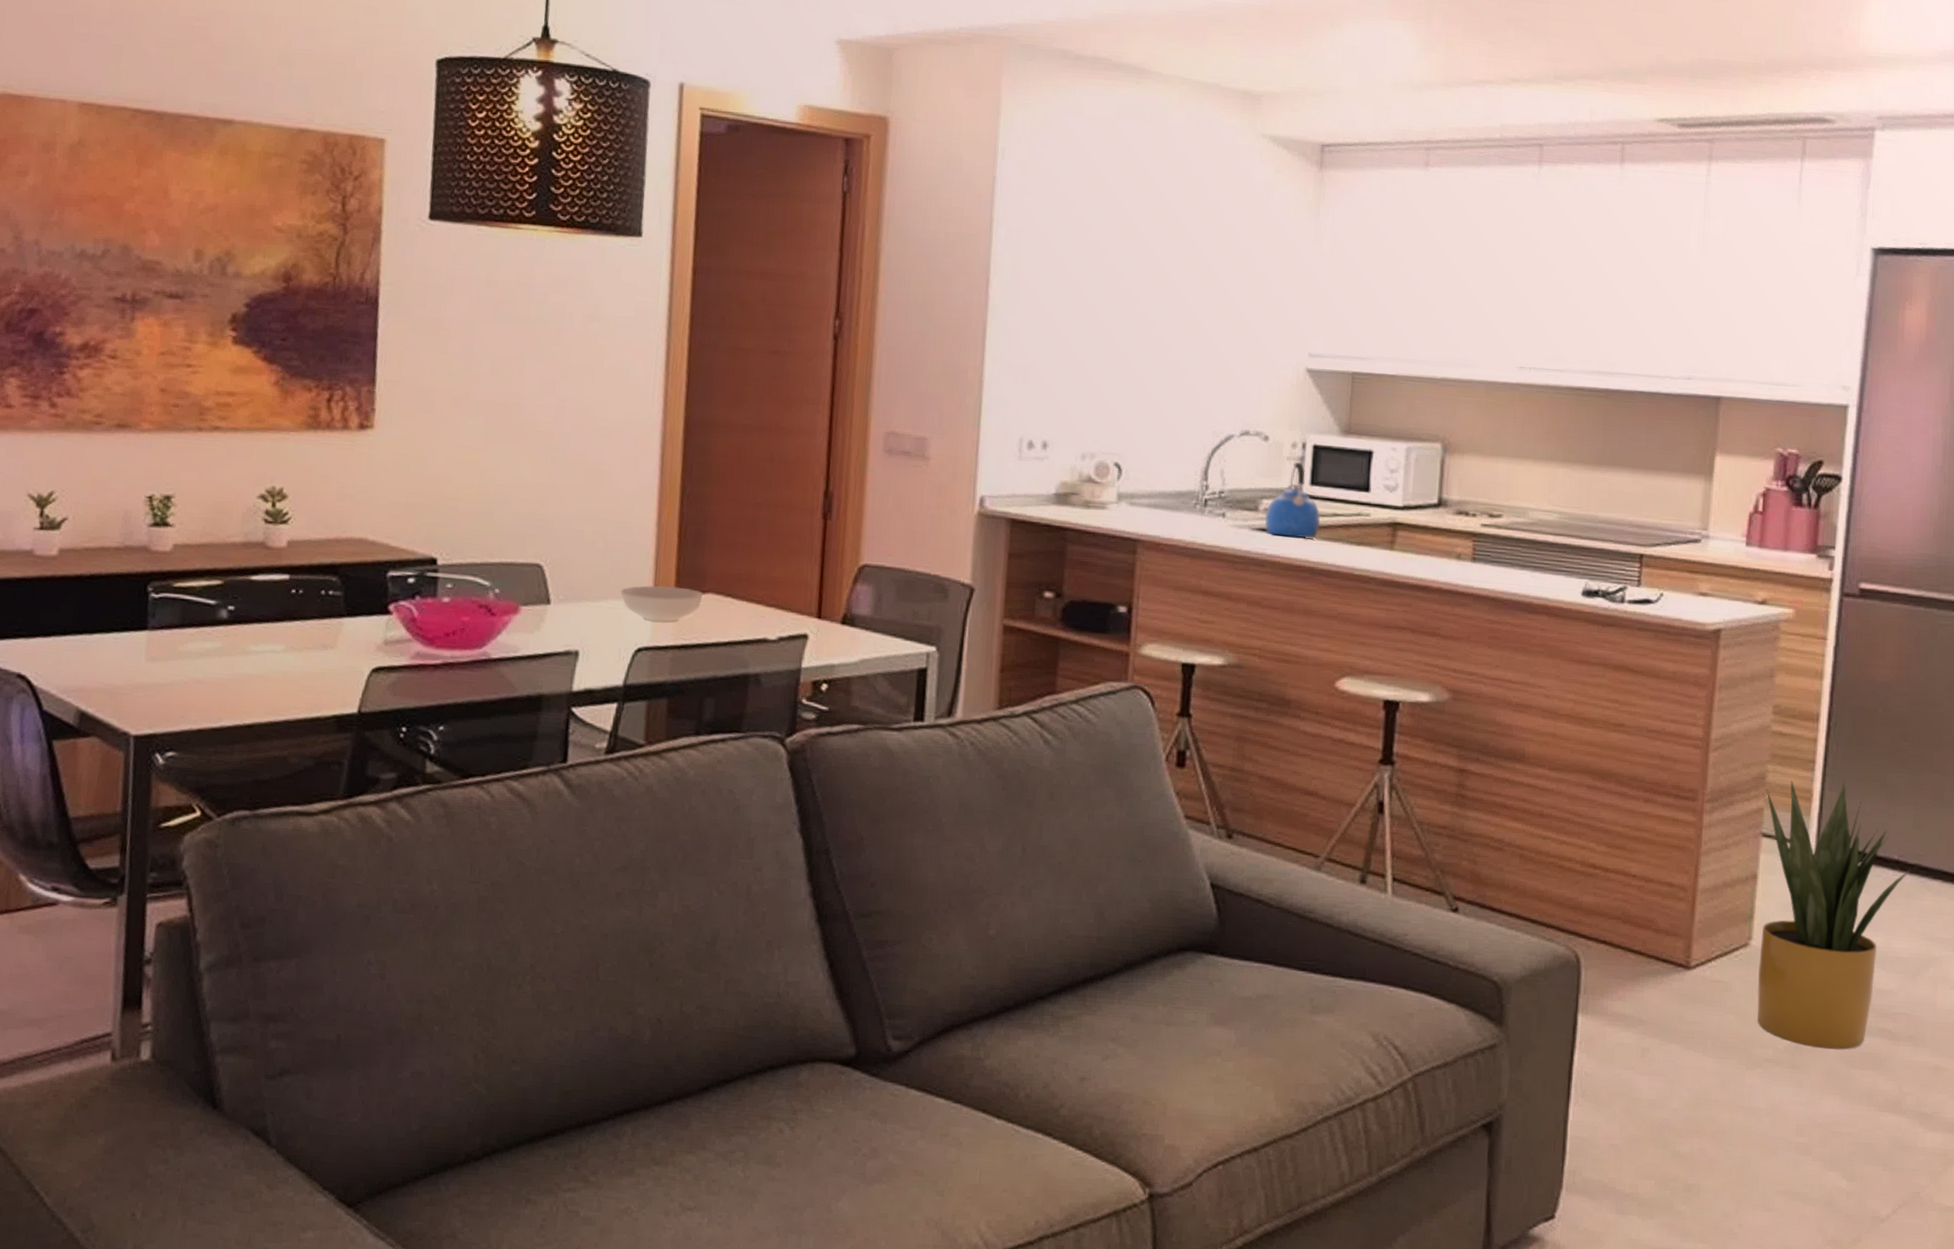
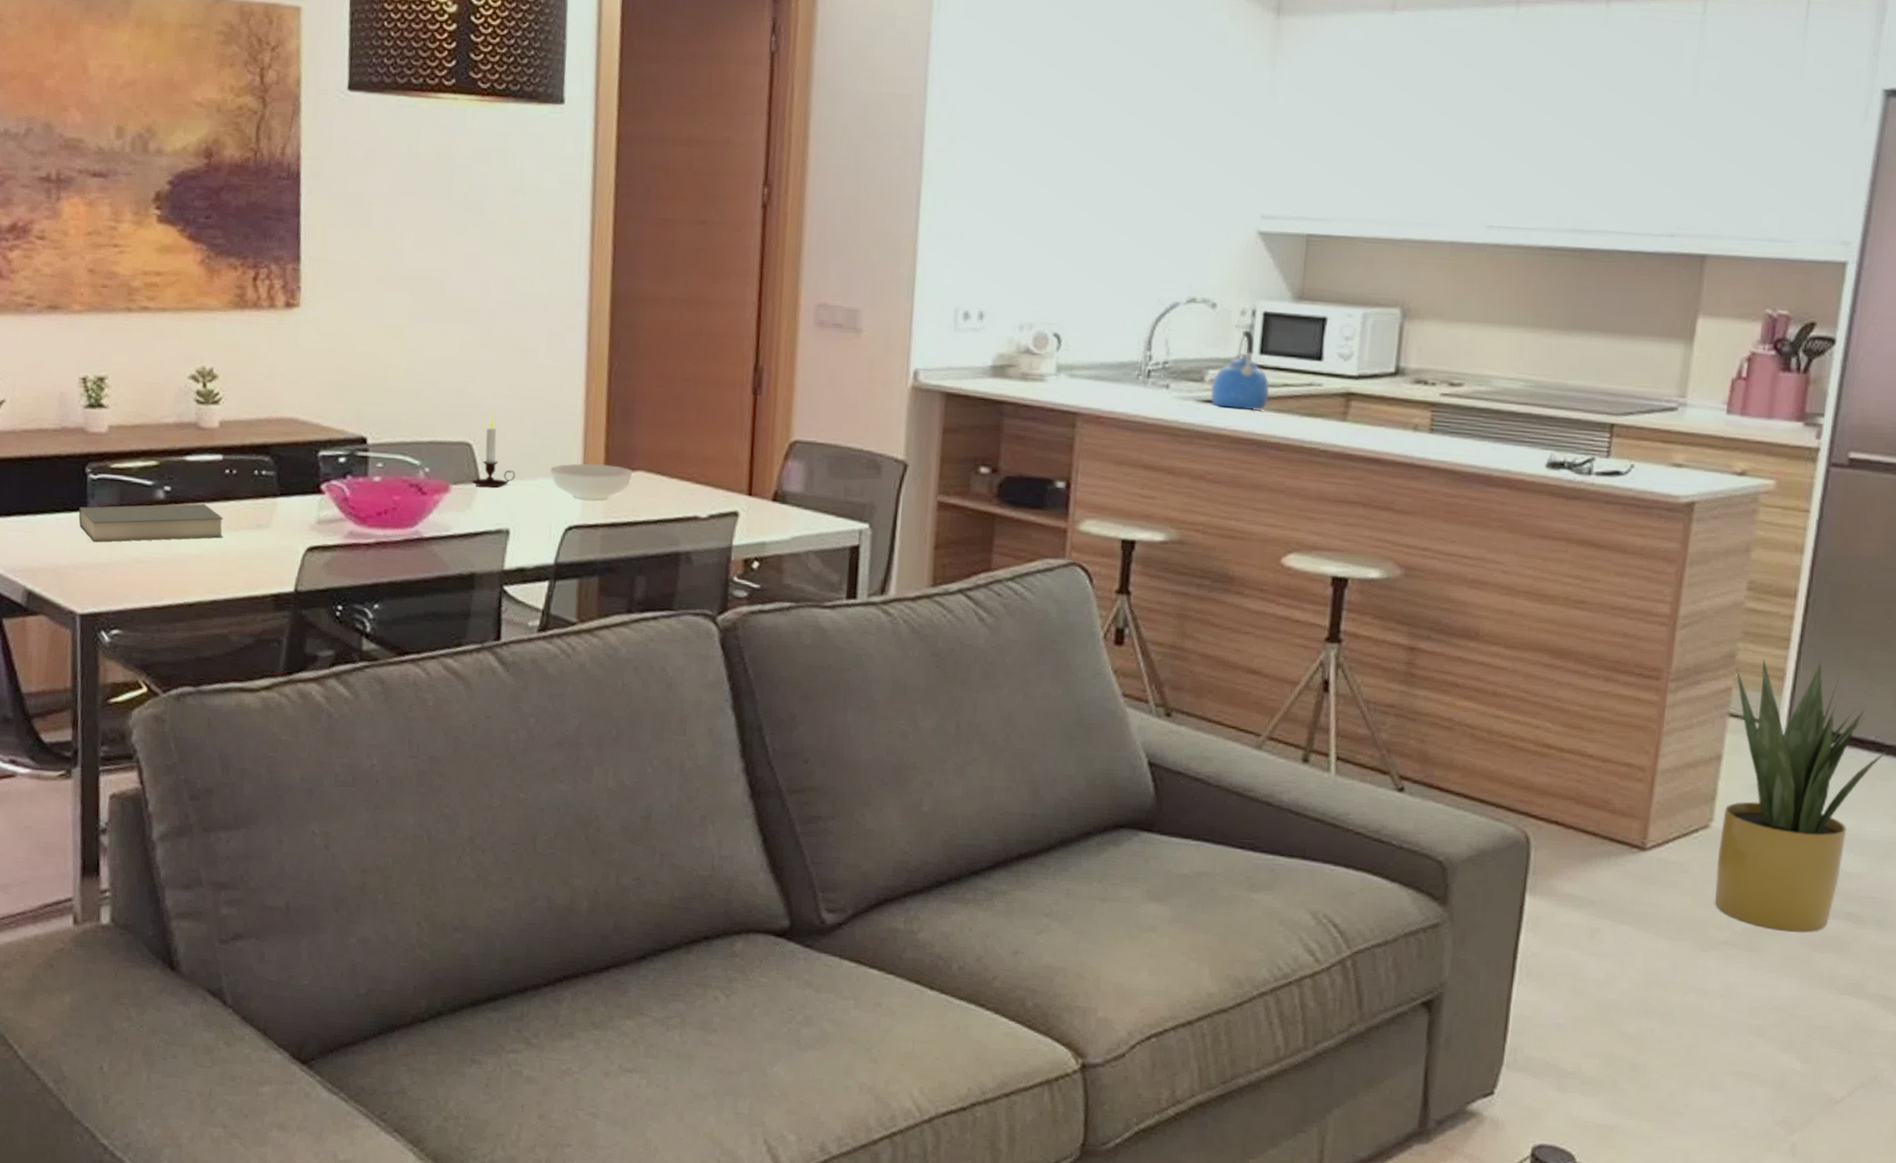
book: none [137,623,287,663] -> present [78,503,223,543]
candle: none [542,532,586,610] -> present [472,410,516,488]

